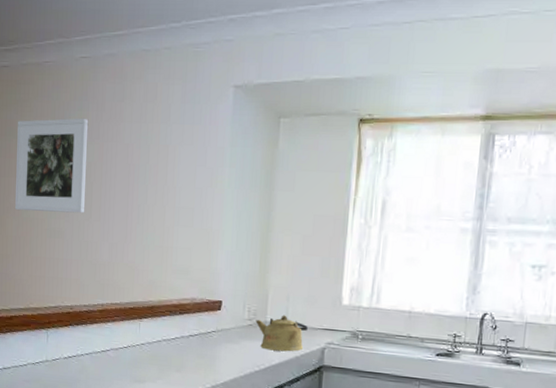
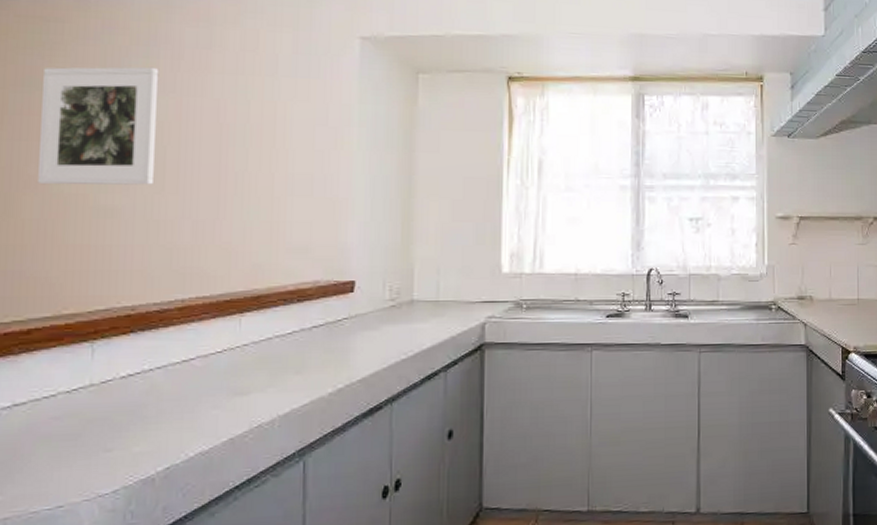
kettle: present [255,315,308,352] -> none [399,290,464,333]

